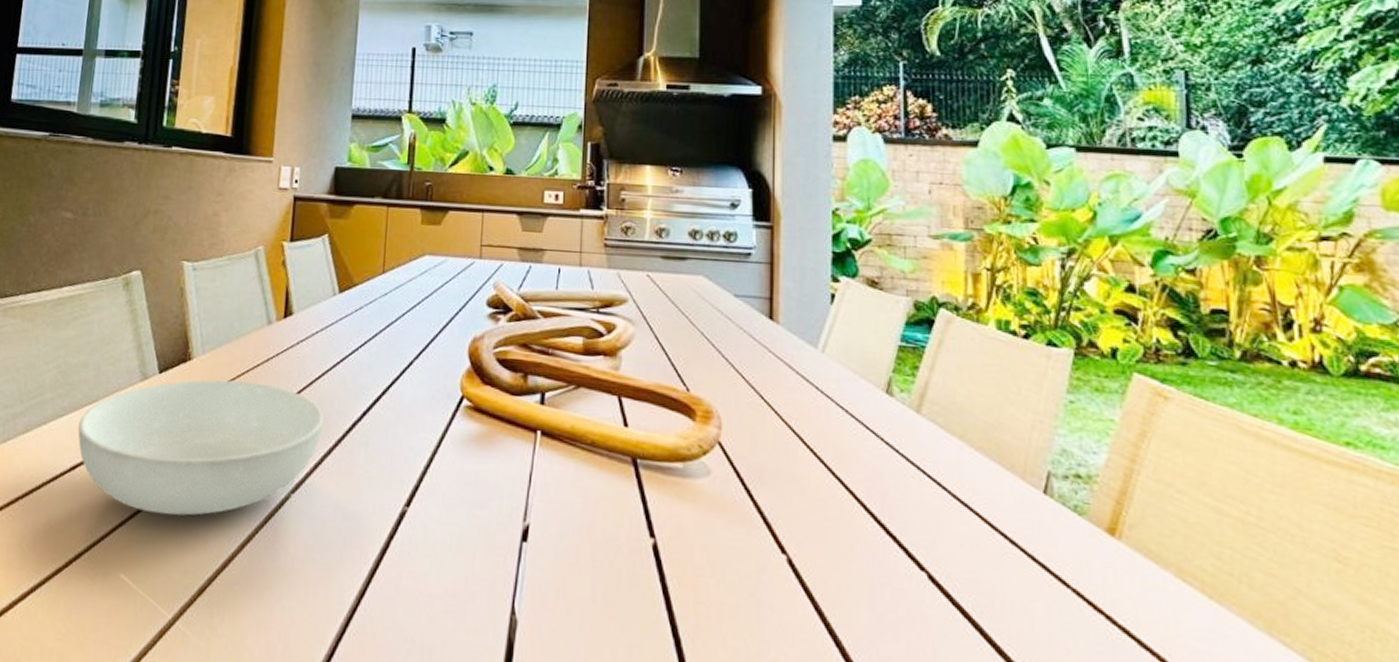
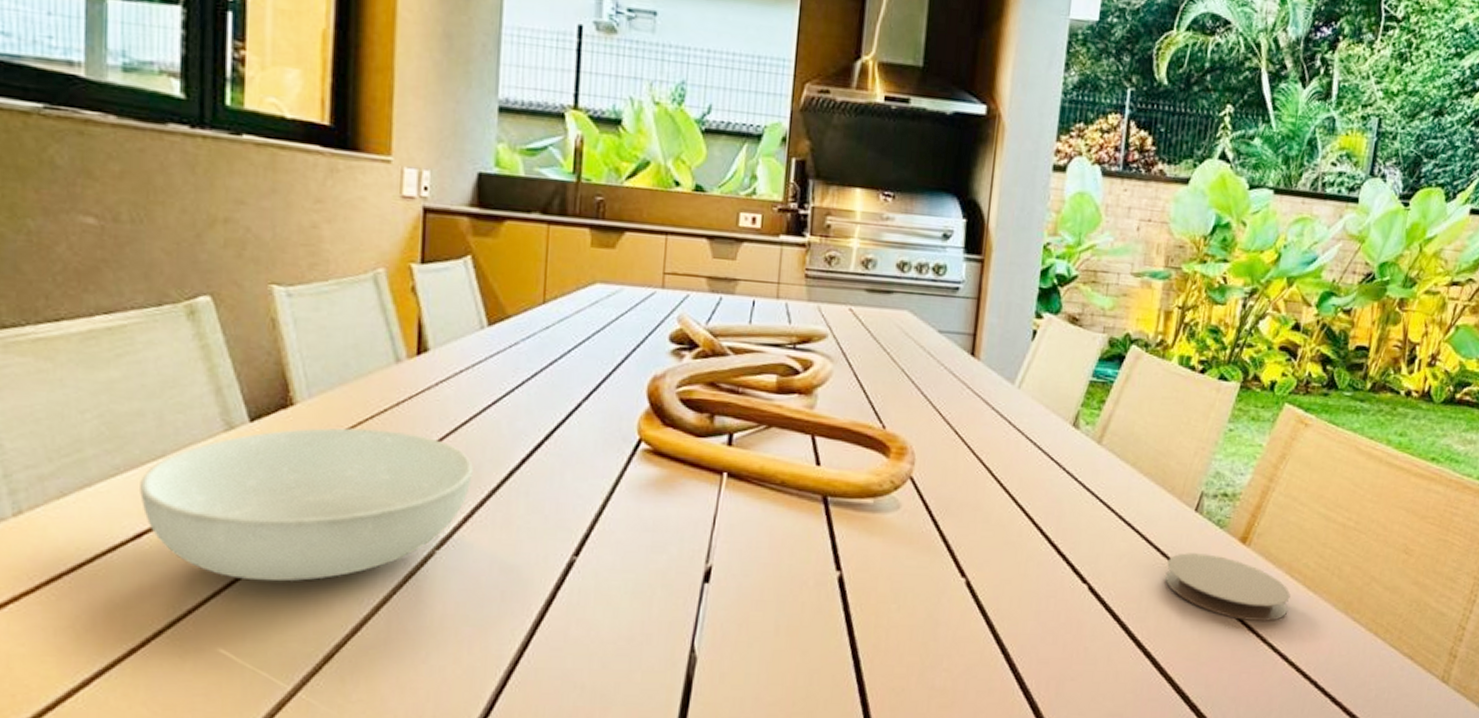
coaster: none [1018,542,1188,637] -> present [1164,553,1291,622]

